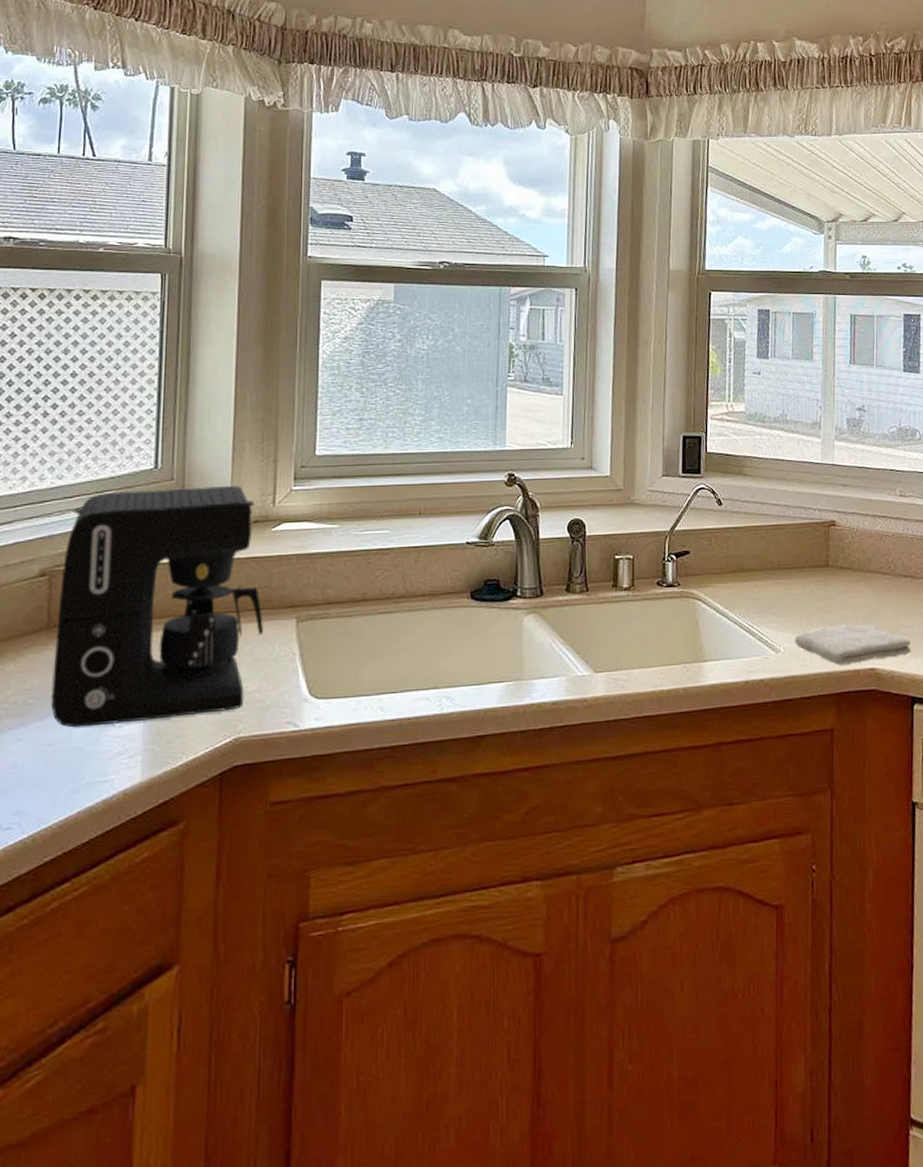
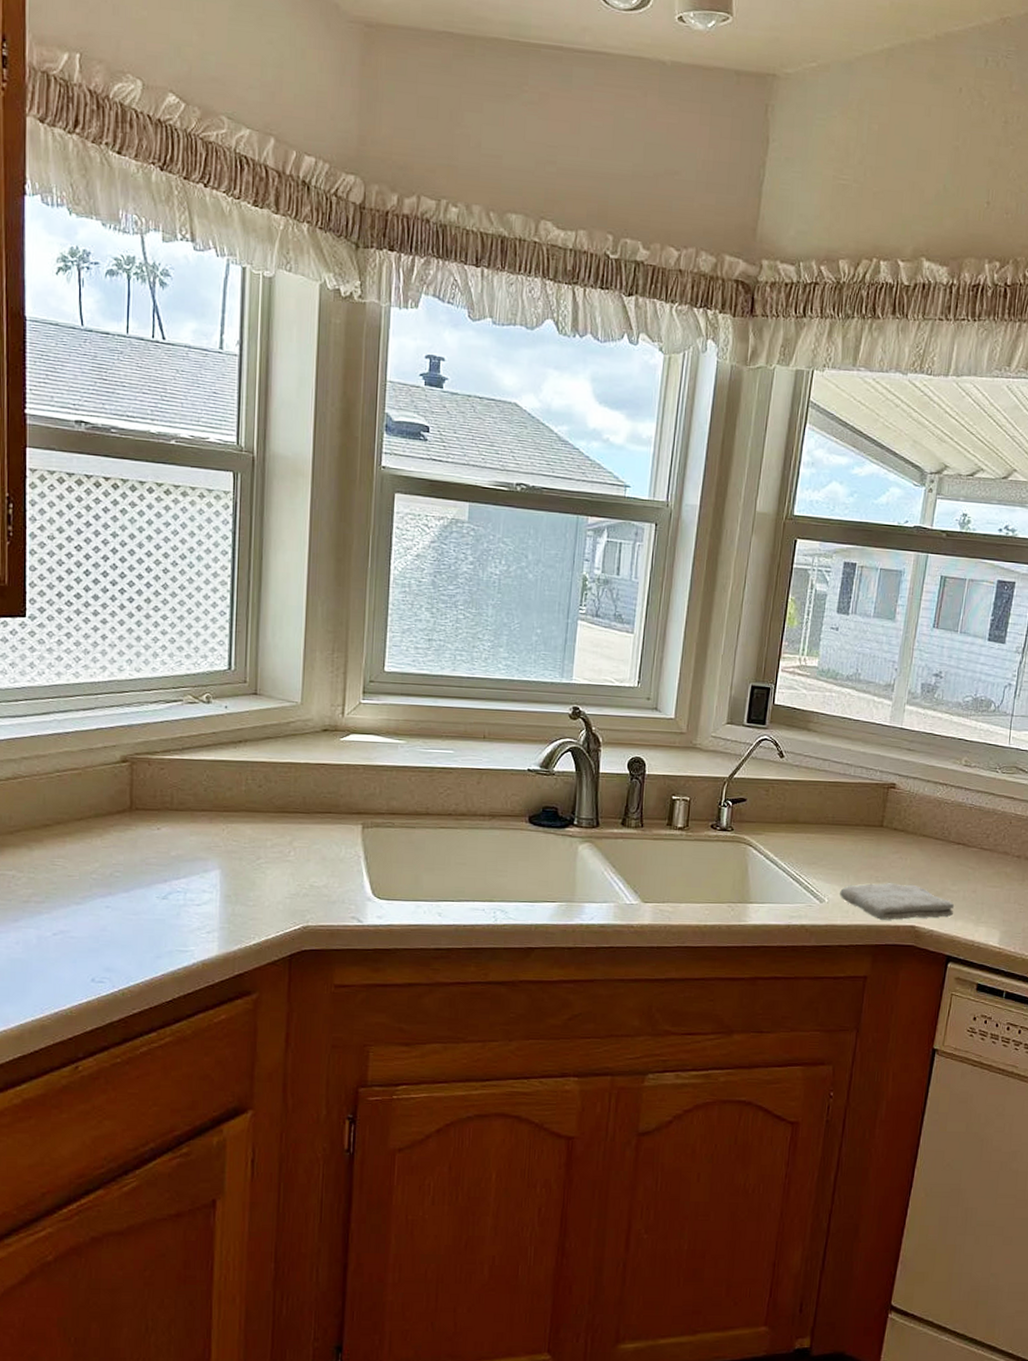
coffee maker: present [51,486,264,728] -> none [135,689,332,903]

